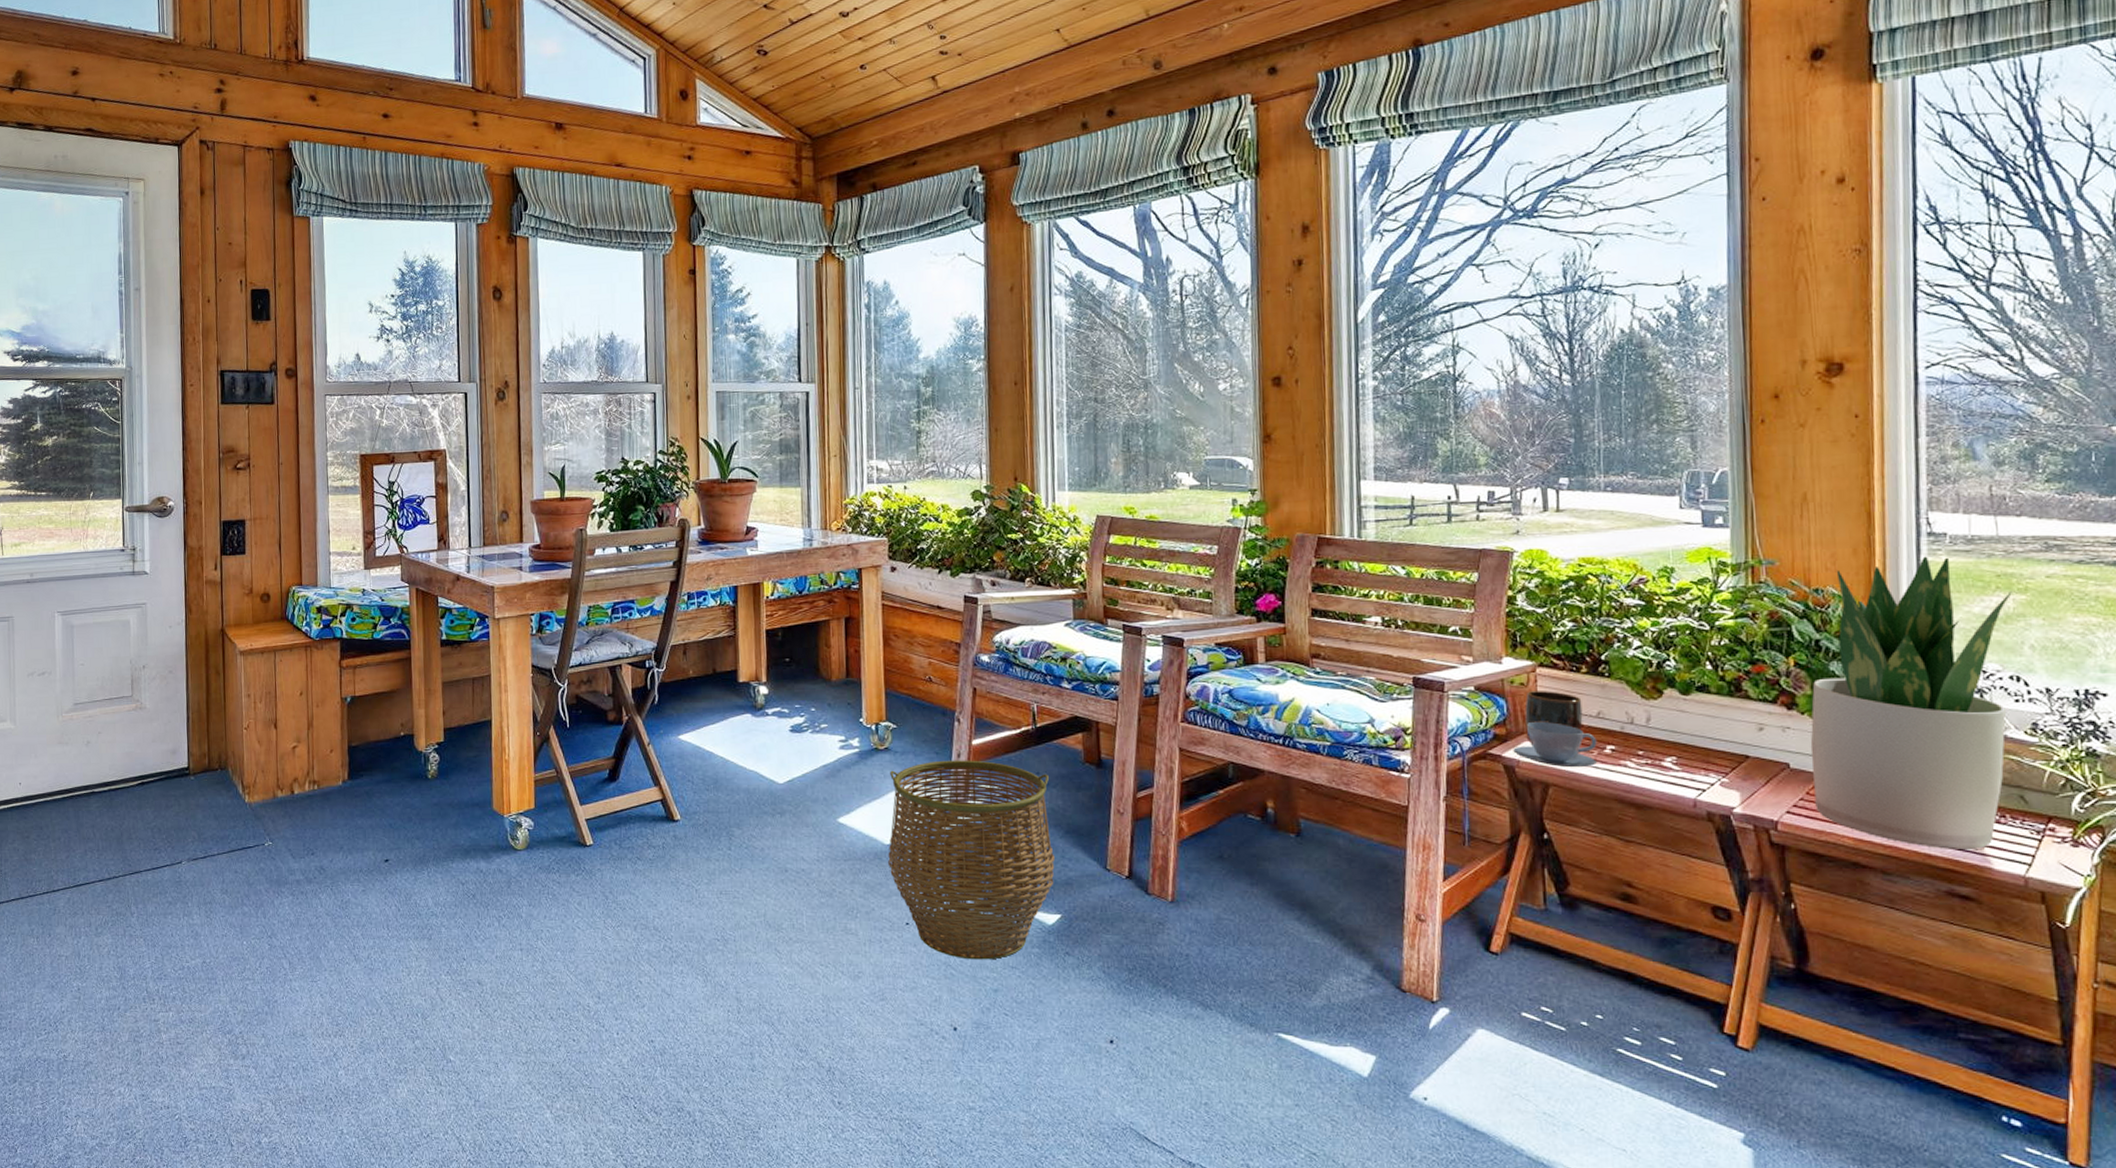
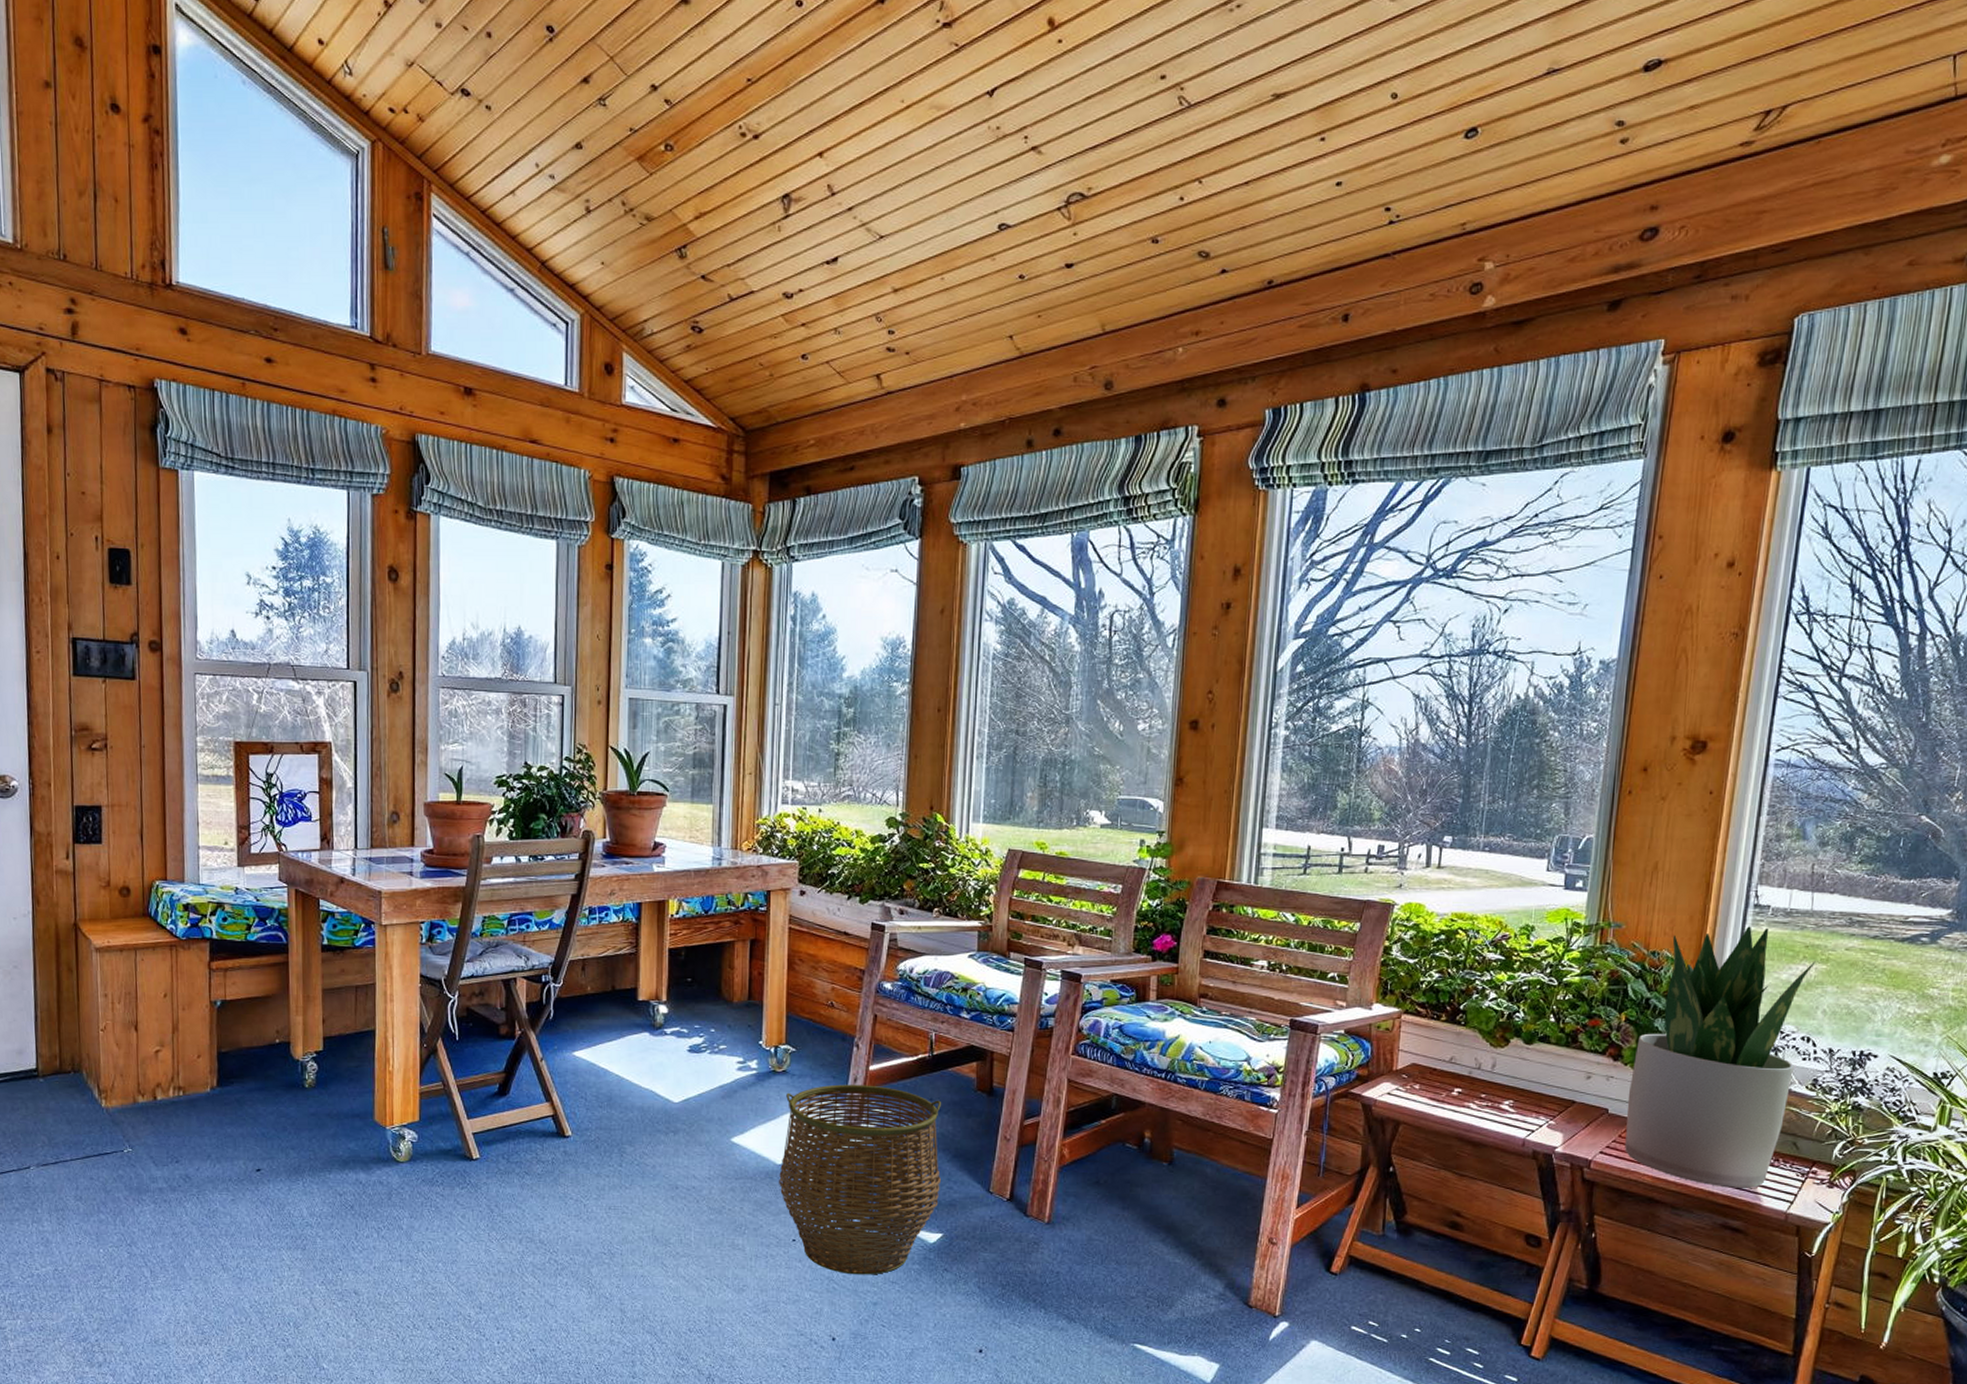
teacup: present [1513,721,1597,768] -> none [1372,1064,1447,1108]
mug: present [1525,691,1583,741] -> none [1385,1036,1438,1082]

